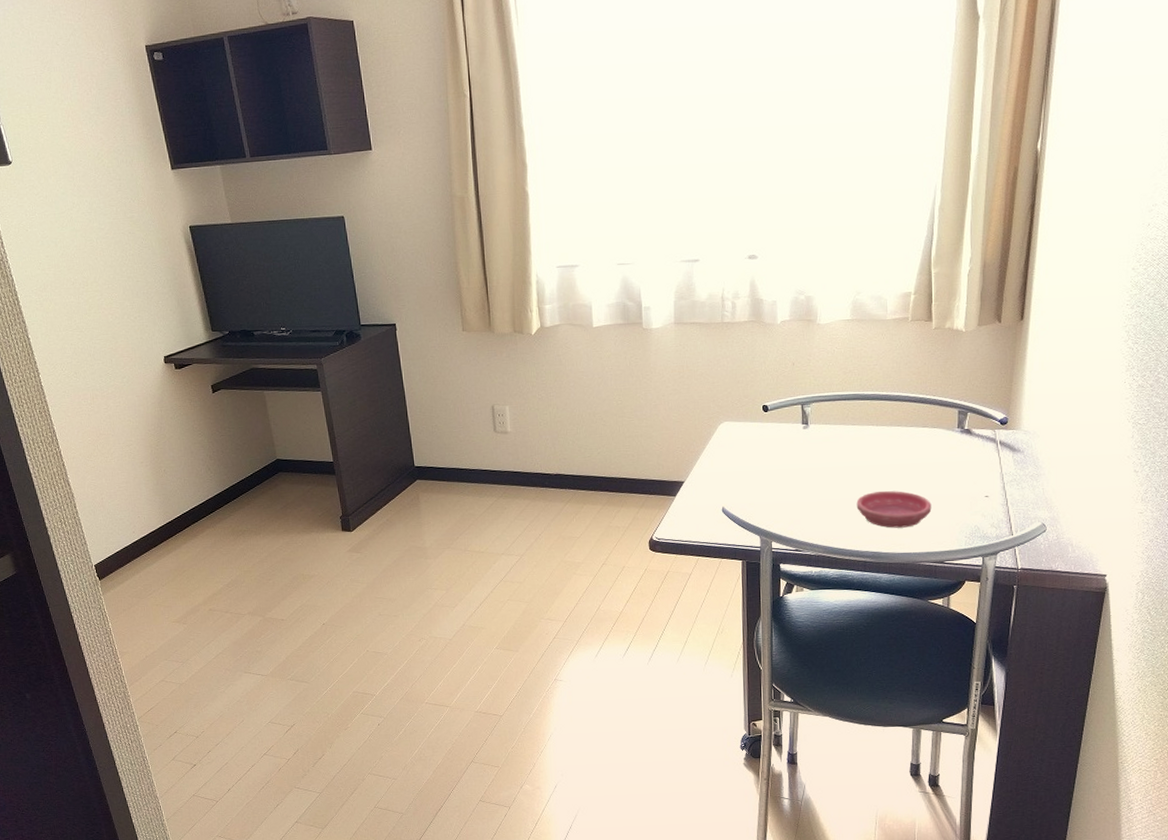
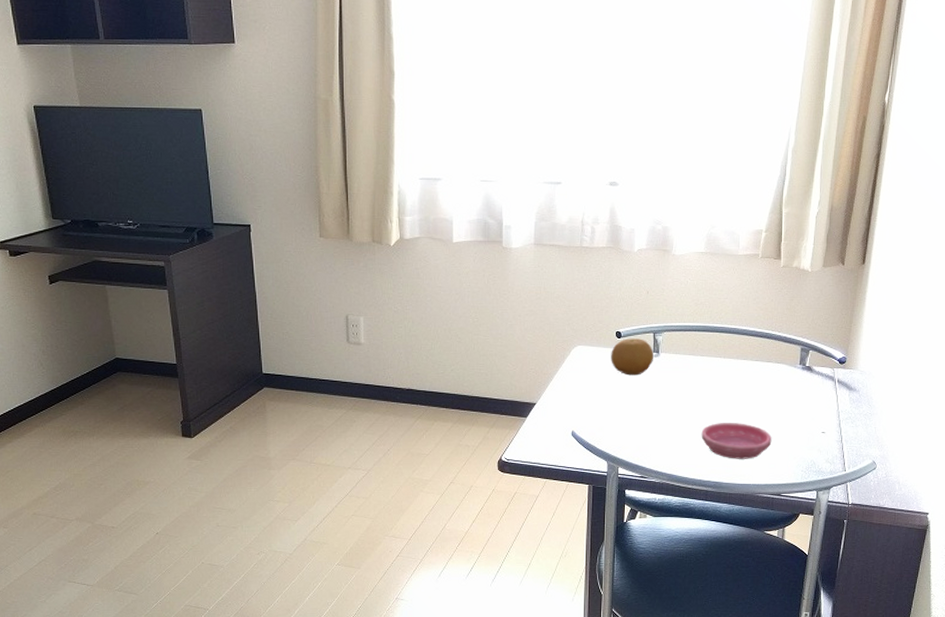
fruit: none [758,411,803,449] -> present [611,338,653,376]

